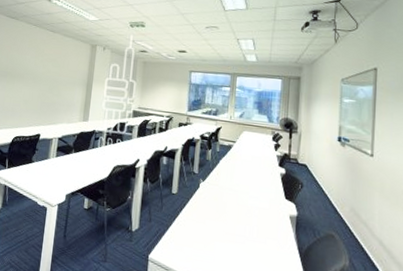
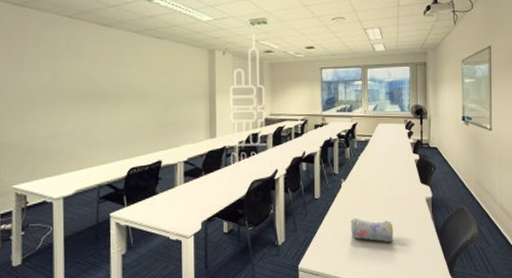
pencil case: none [205,220,251,254] -> present [350,218,394,243]

